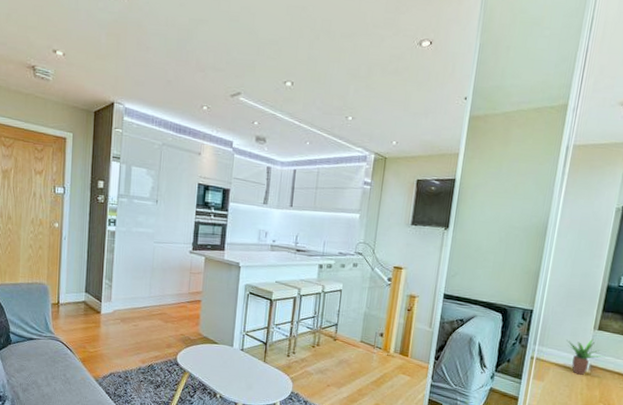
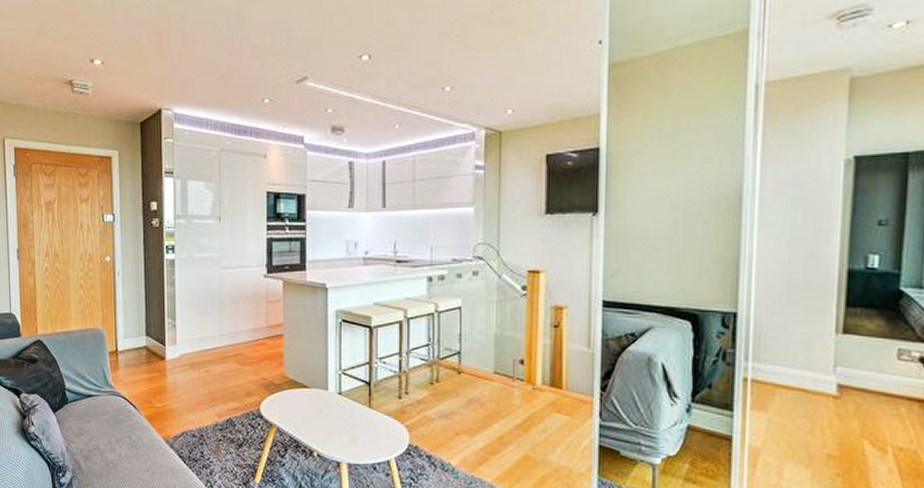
potted plant: present [566,338,606,376] -> none [795,346,861,401]

